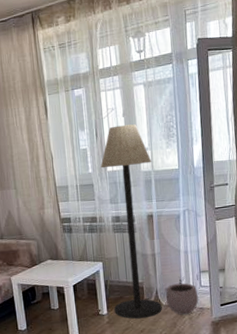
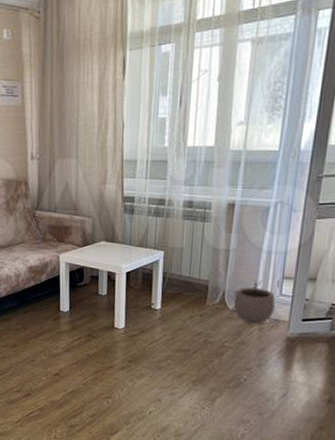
floor lamp: present [100,124,162,319] -> none [170,91,245,320]

